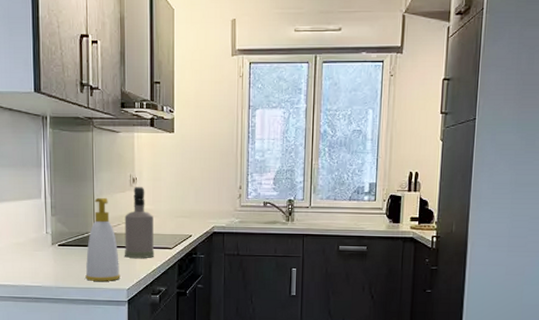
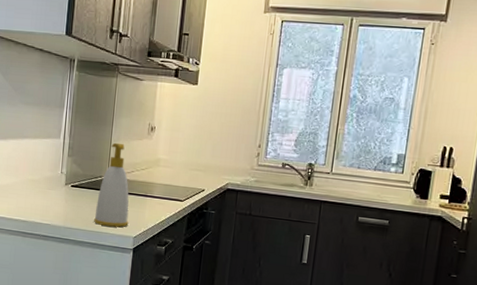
spray bottle: present [124,187,155,258] -> none [135,136,168,209]

